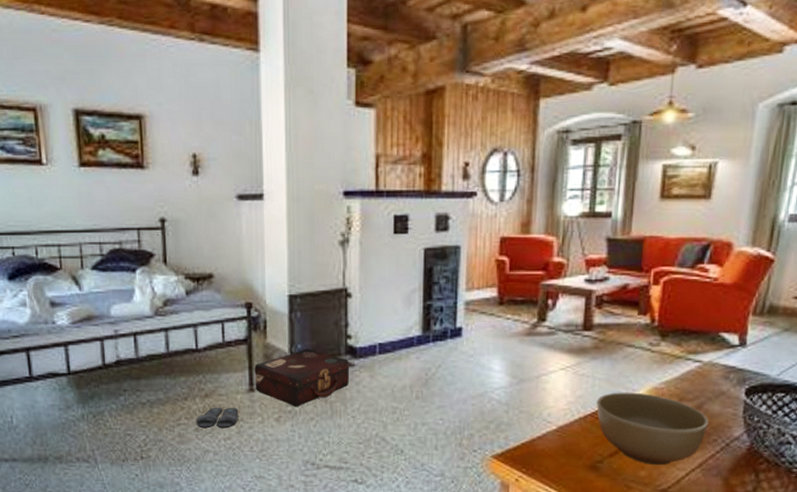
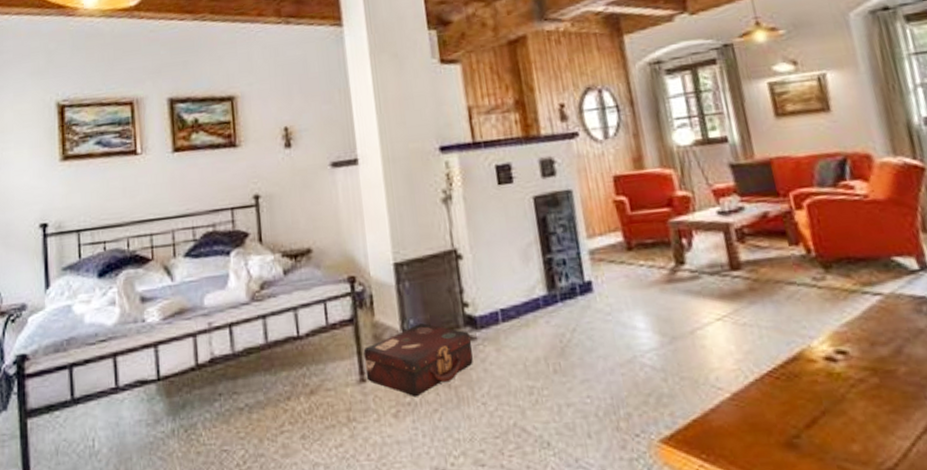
slippers: present [197,407,239,429] -> none [302,404,351,435]
bowl: present [596,392,710,466] -> none [770,340,919,436]

